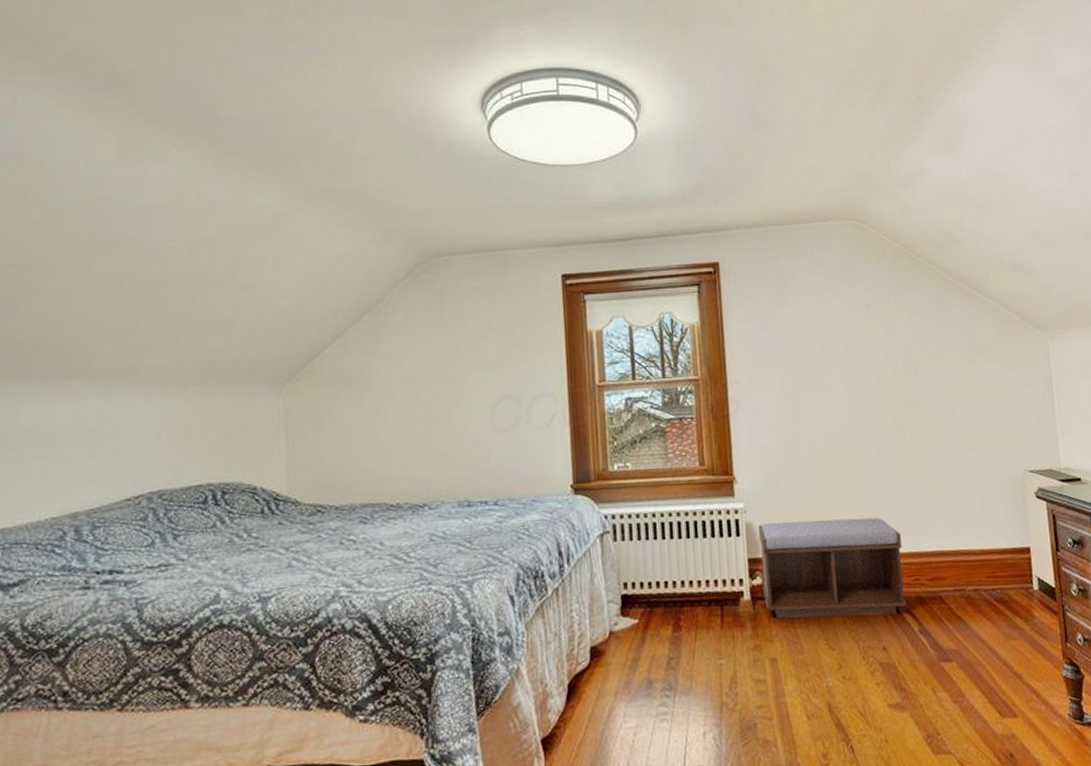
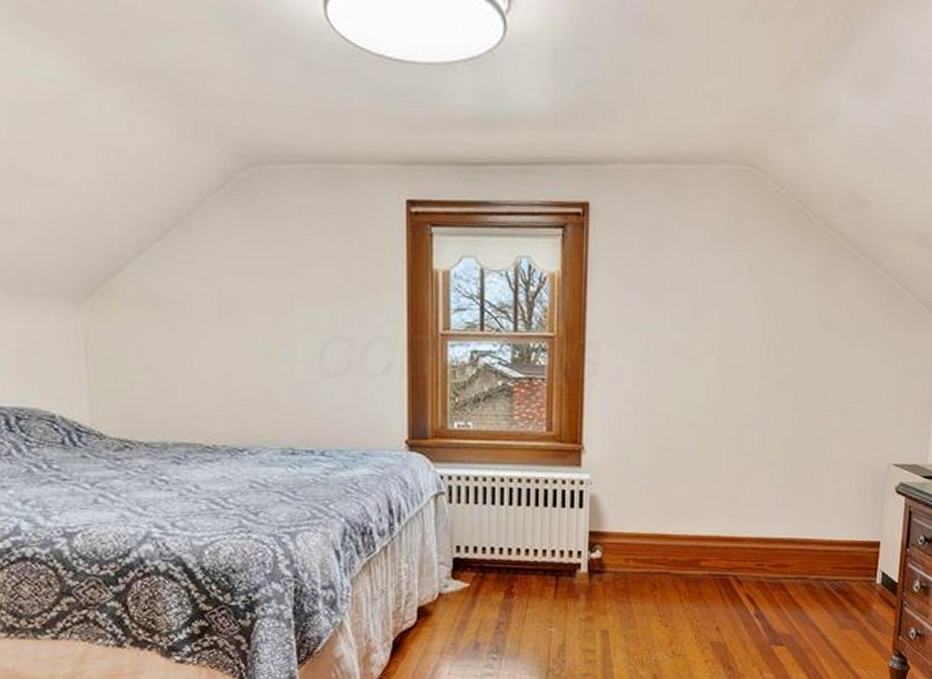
bench: present [759,517,907,619] -> none [601,496,750,598]

